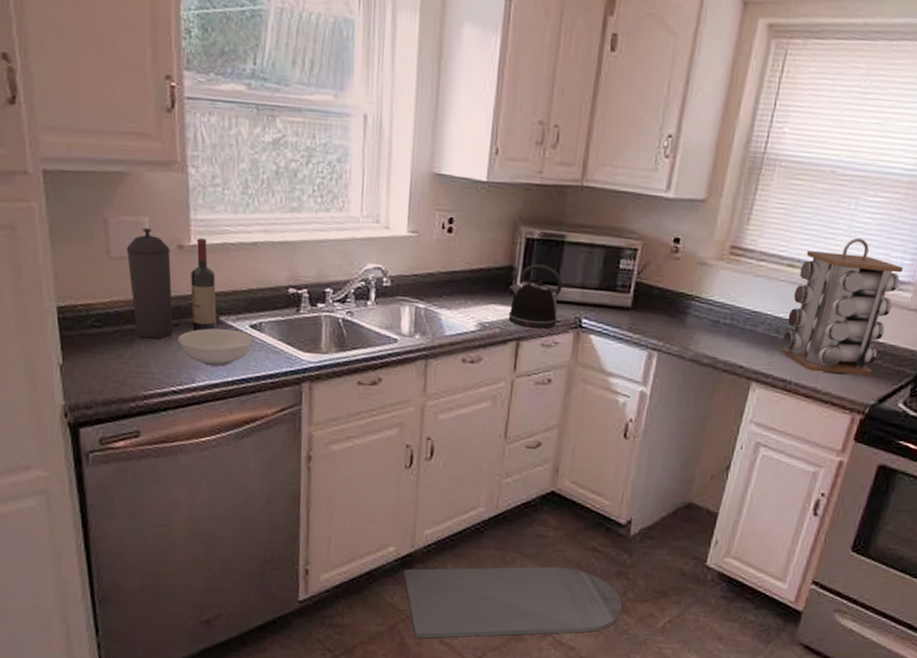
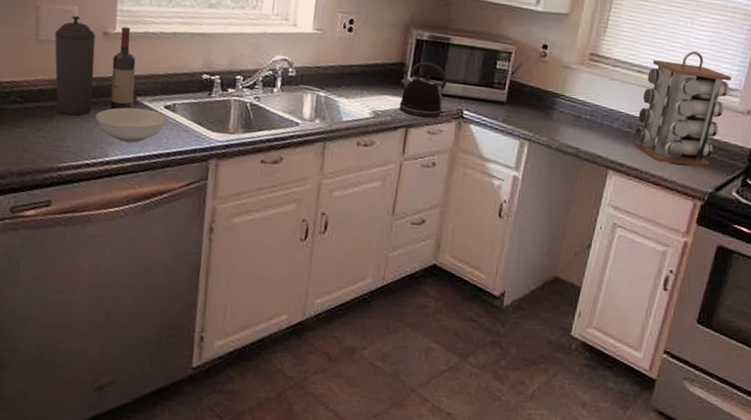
door mat: present [404,566,622,639] -> none [294,335,496,405]

